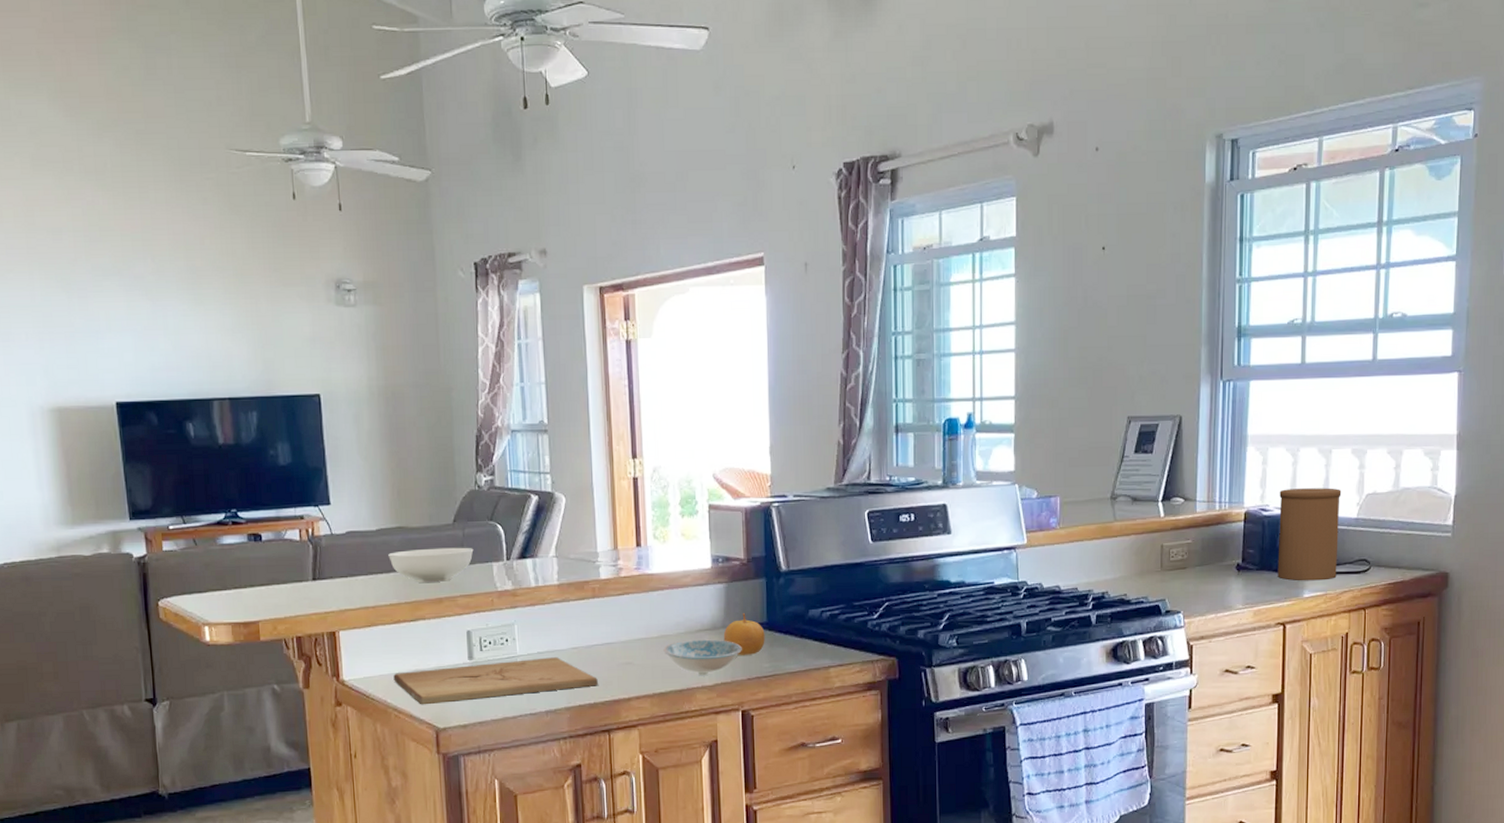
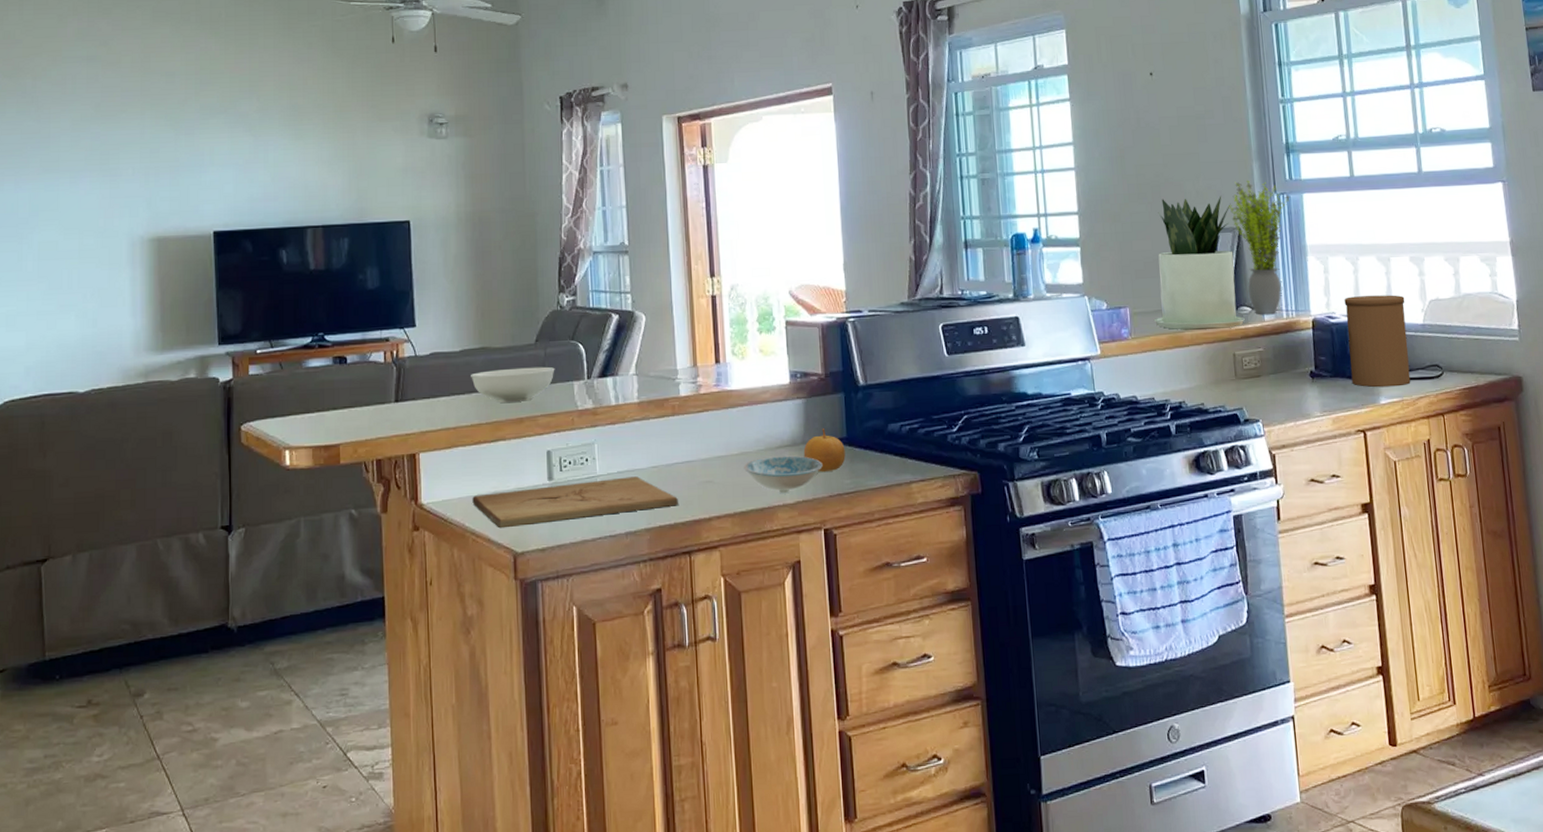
planter: none [1083,381,1177,521] -> present [1153,195,1246,330]
potted plant: none [1172,365,1237,507] -> present [1229,180,1291,316]

